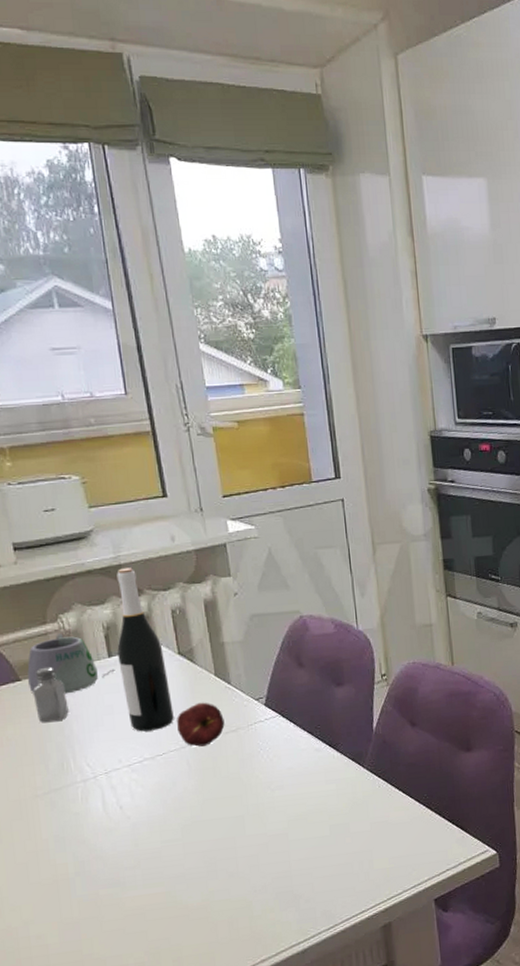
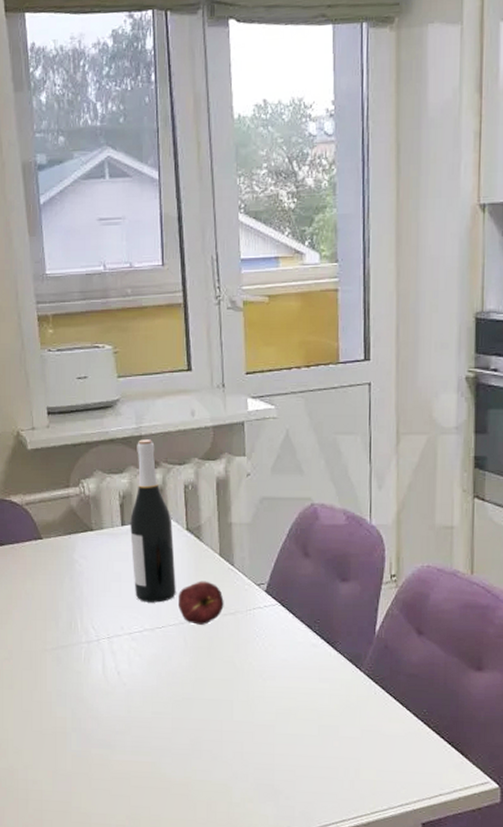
mug: present [27,633,115,695] -> none [49,498,126,557]
saltshaker: present [32,666,69,722] -> none [51,529,81,581]

